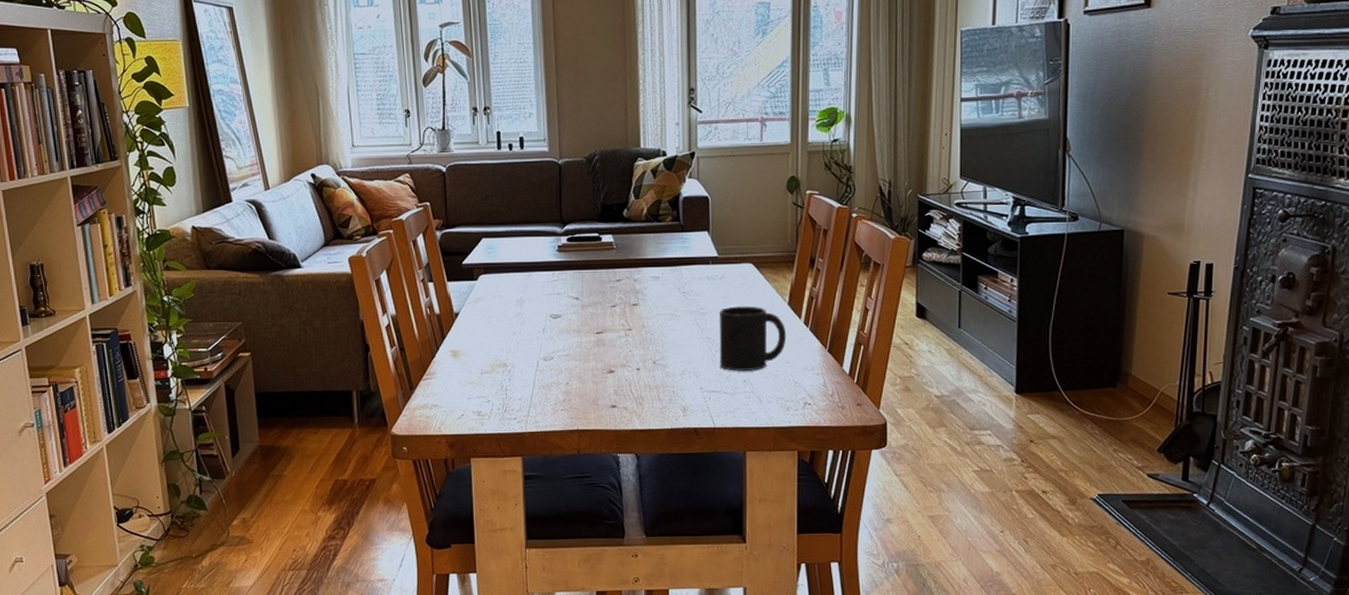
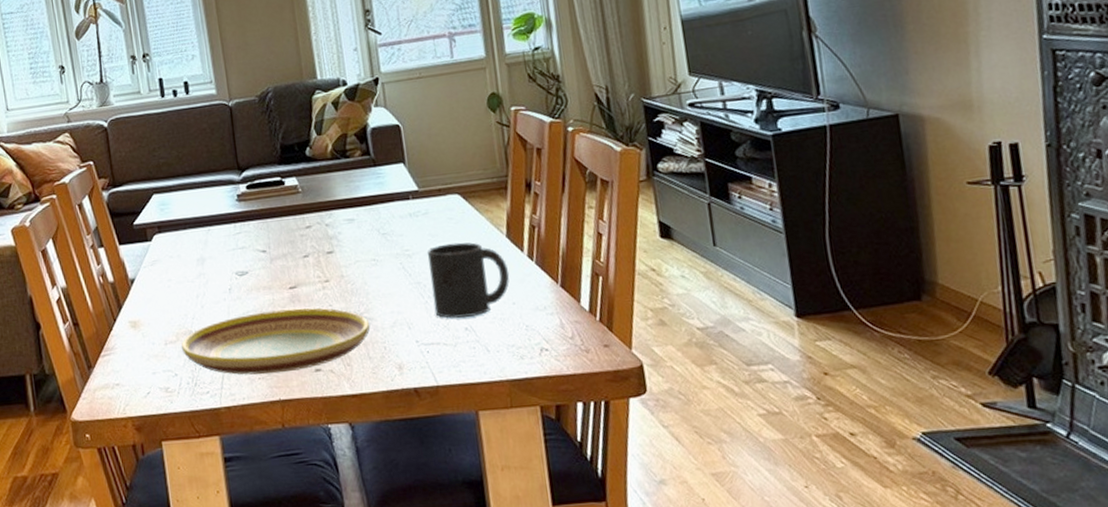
plate: none [495,351,663,407] -> present [180,308,371,375]

